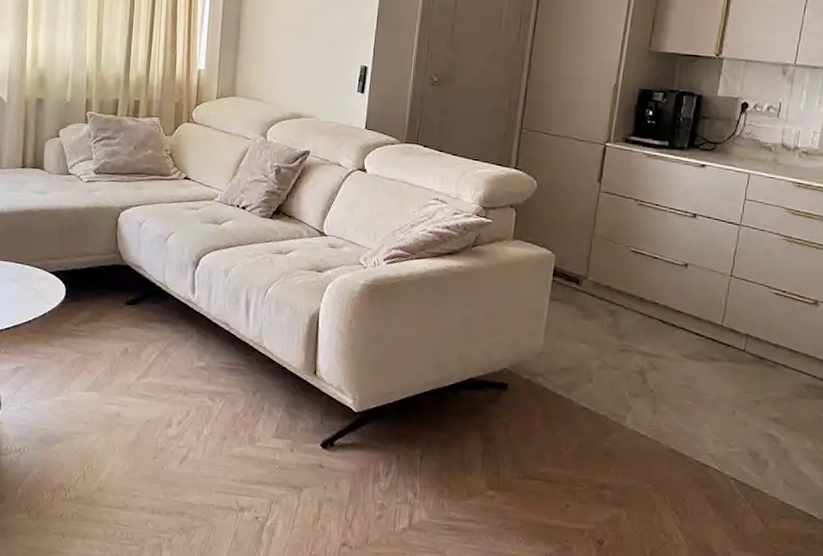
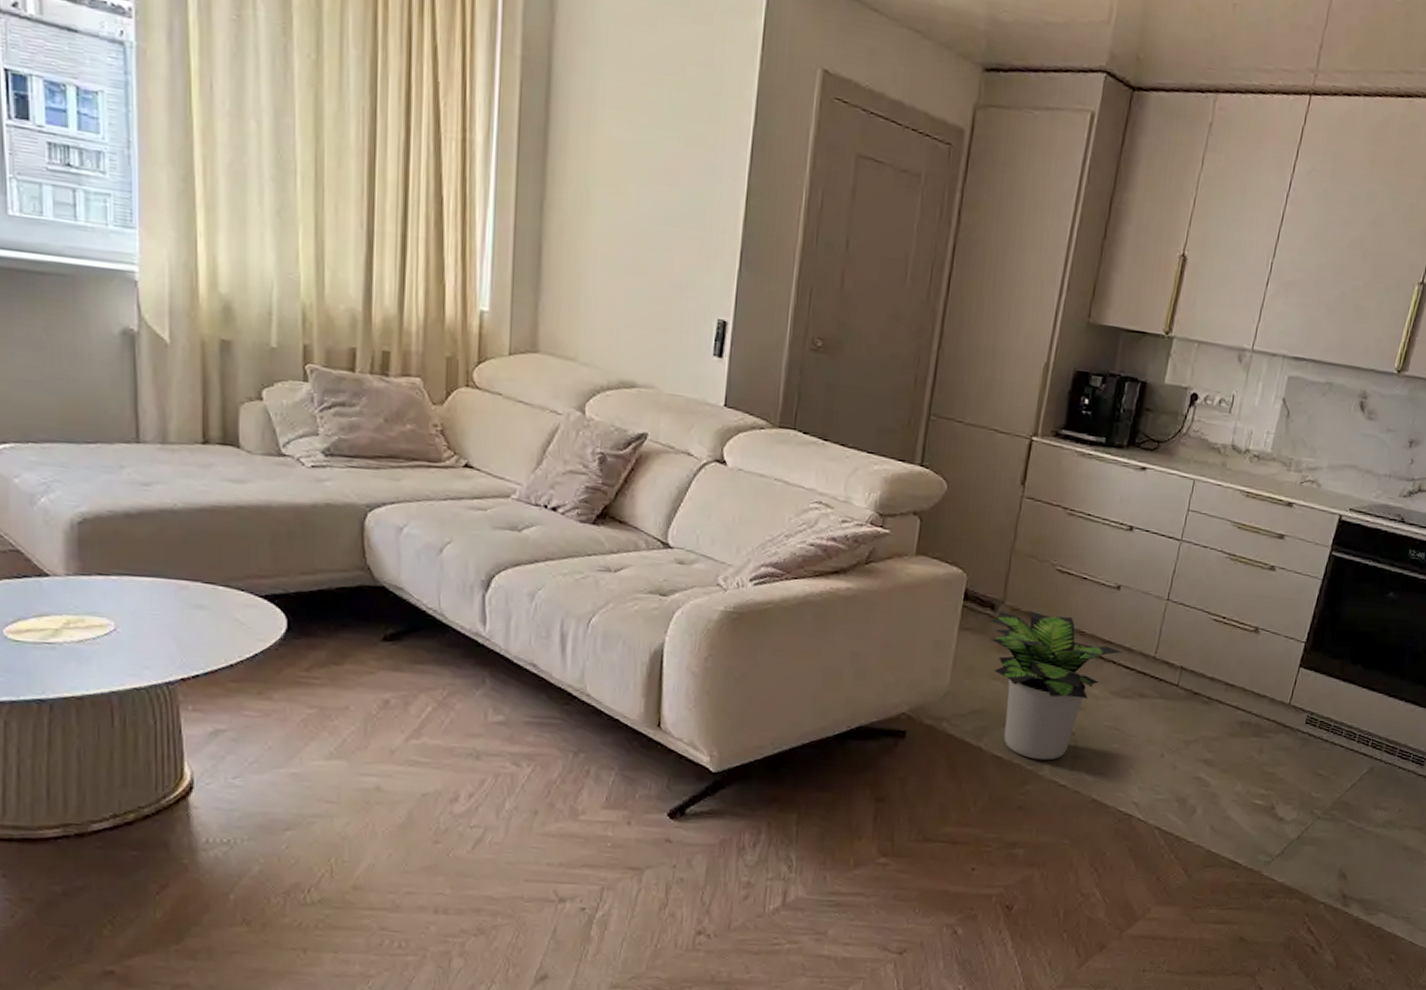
potted plant: none [567,285,692,413] -> present [979,611,1122,760]

